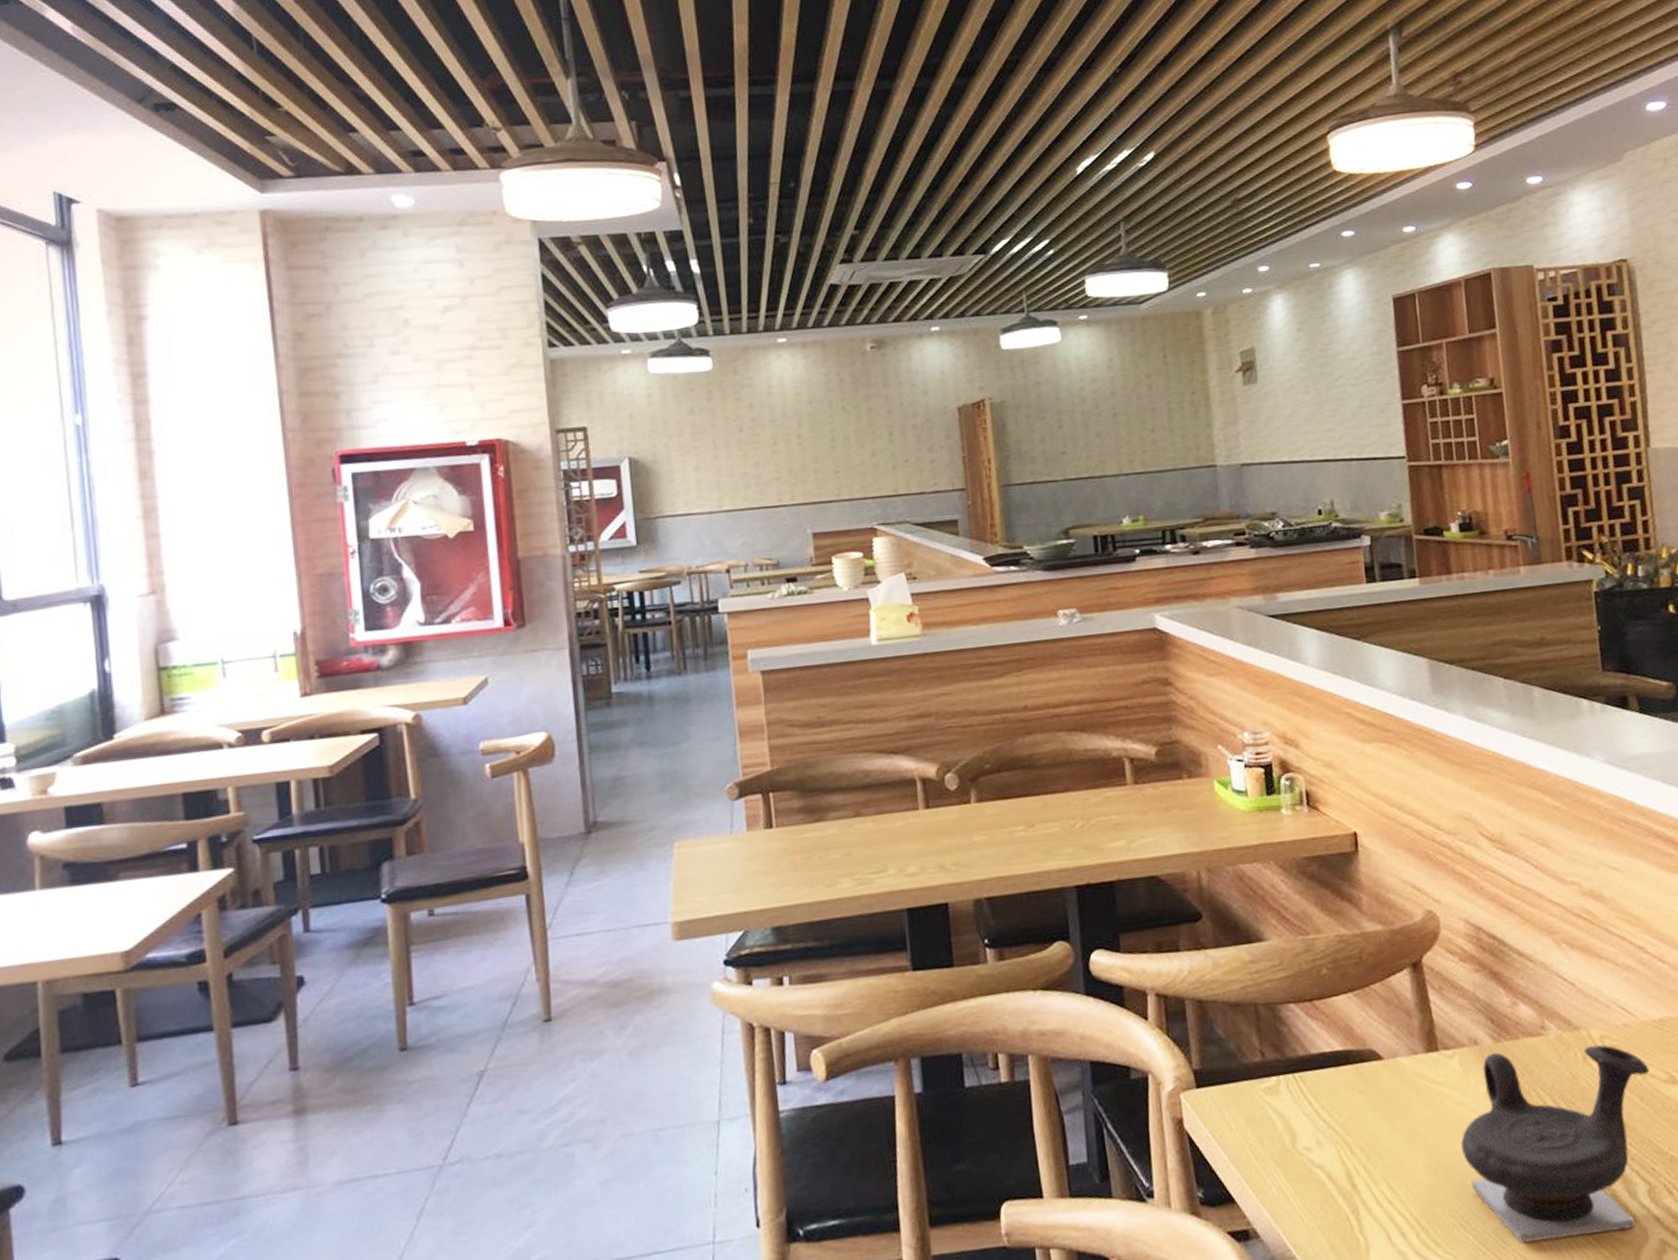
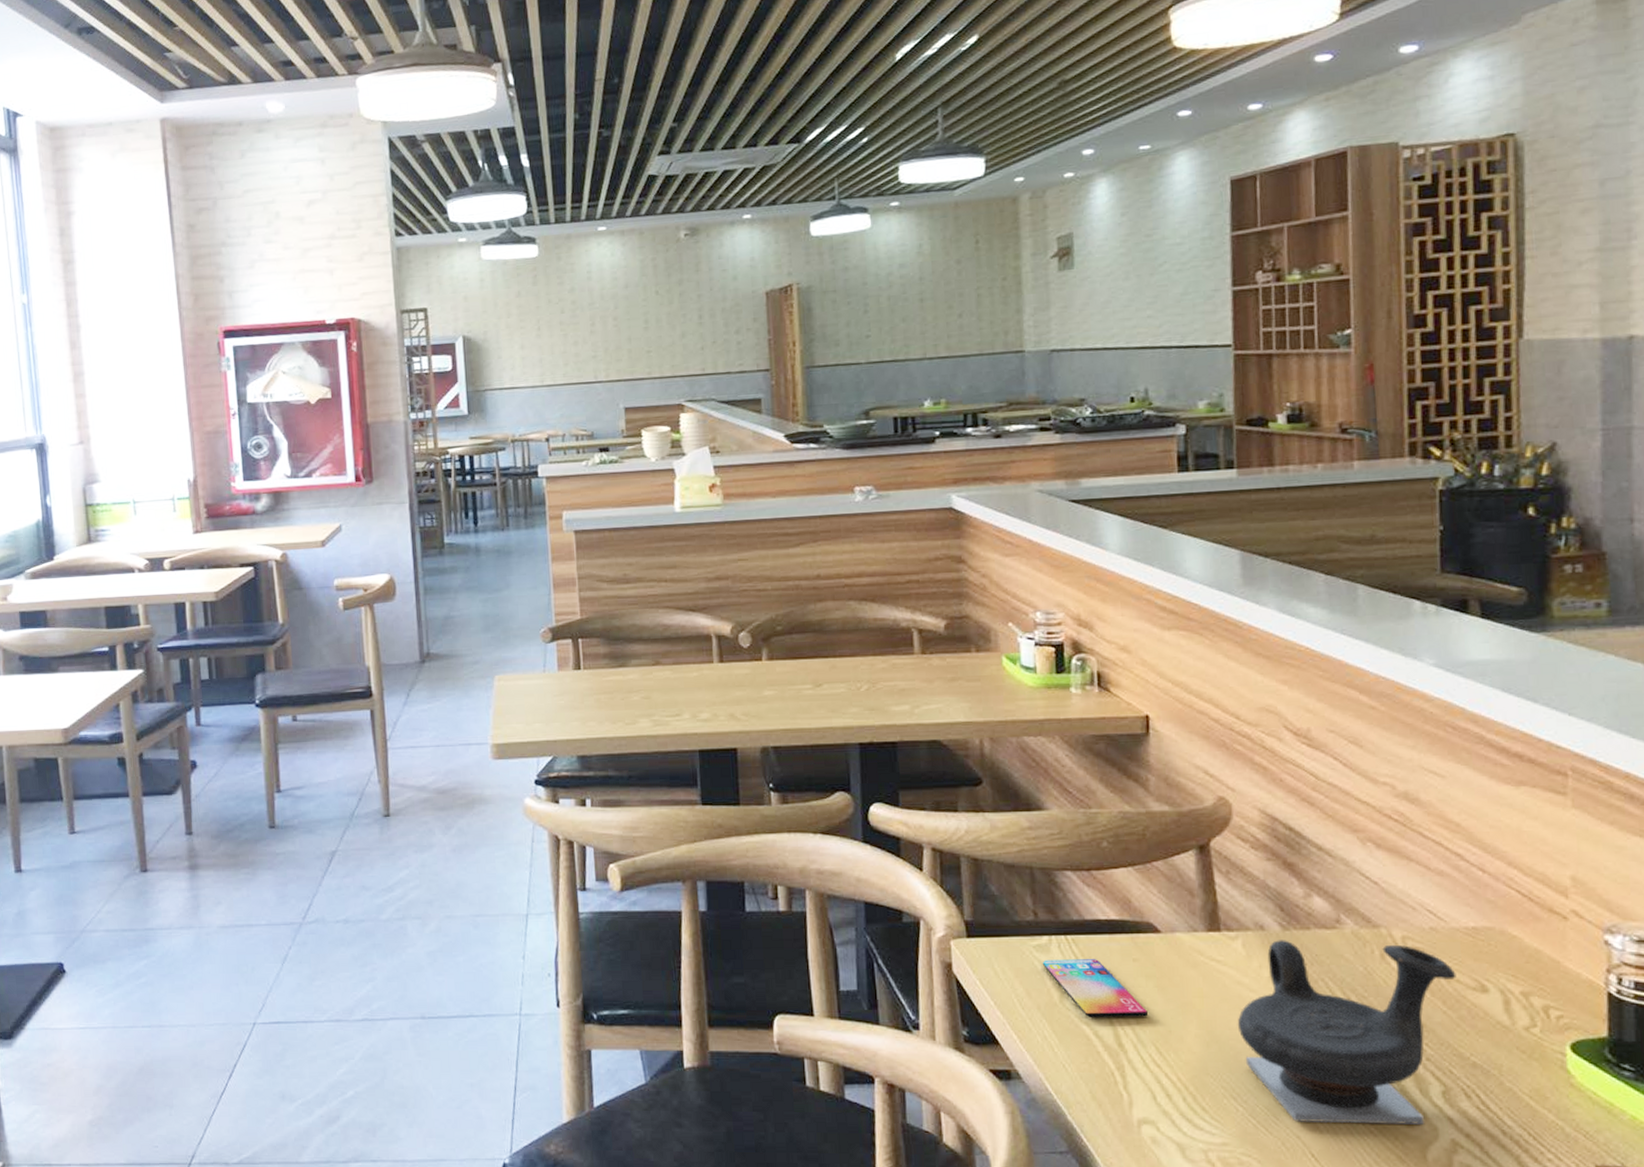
smartphone: none [1272,1095,1377,1161] -> present [1042,959,1148,1018]

